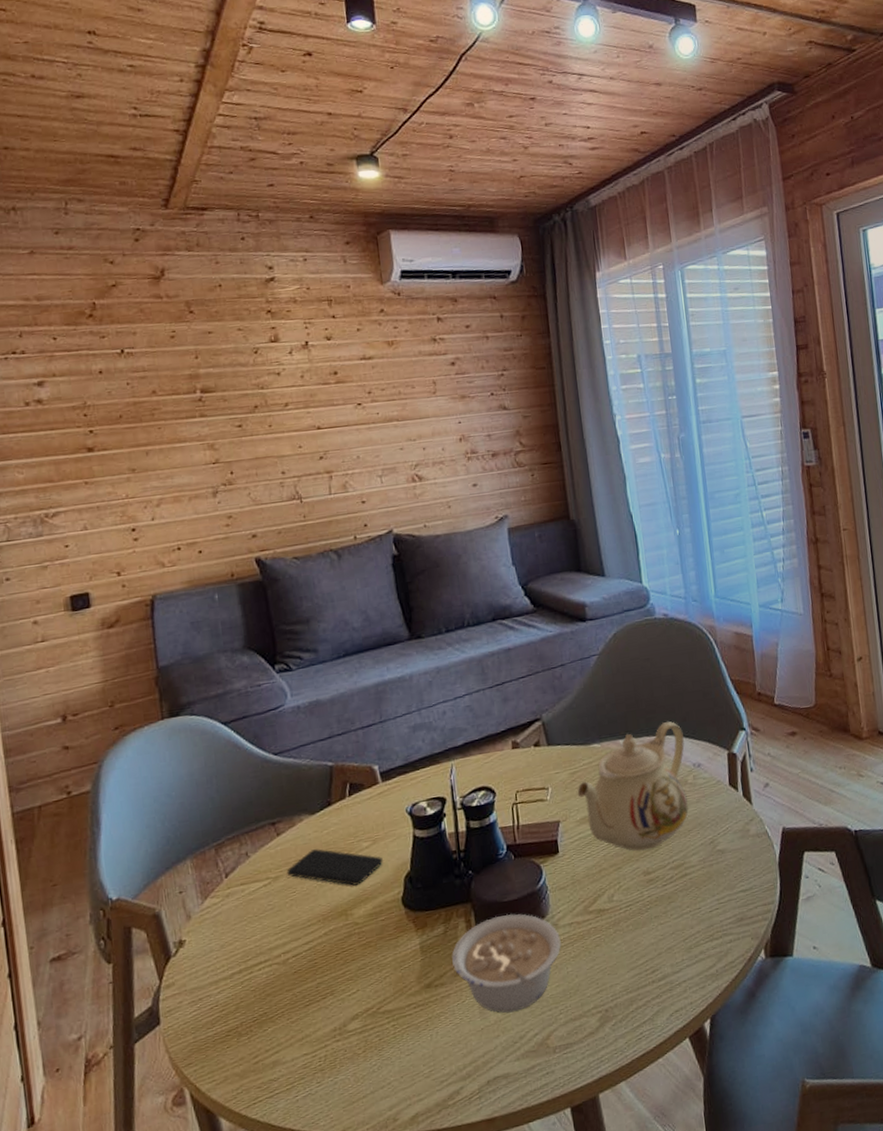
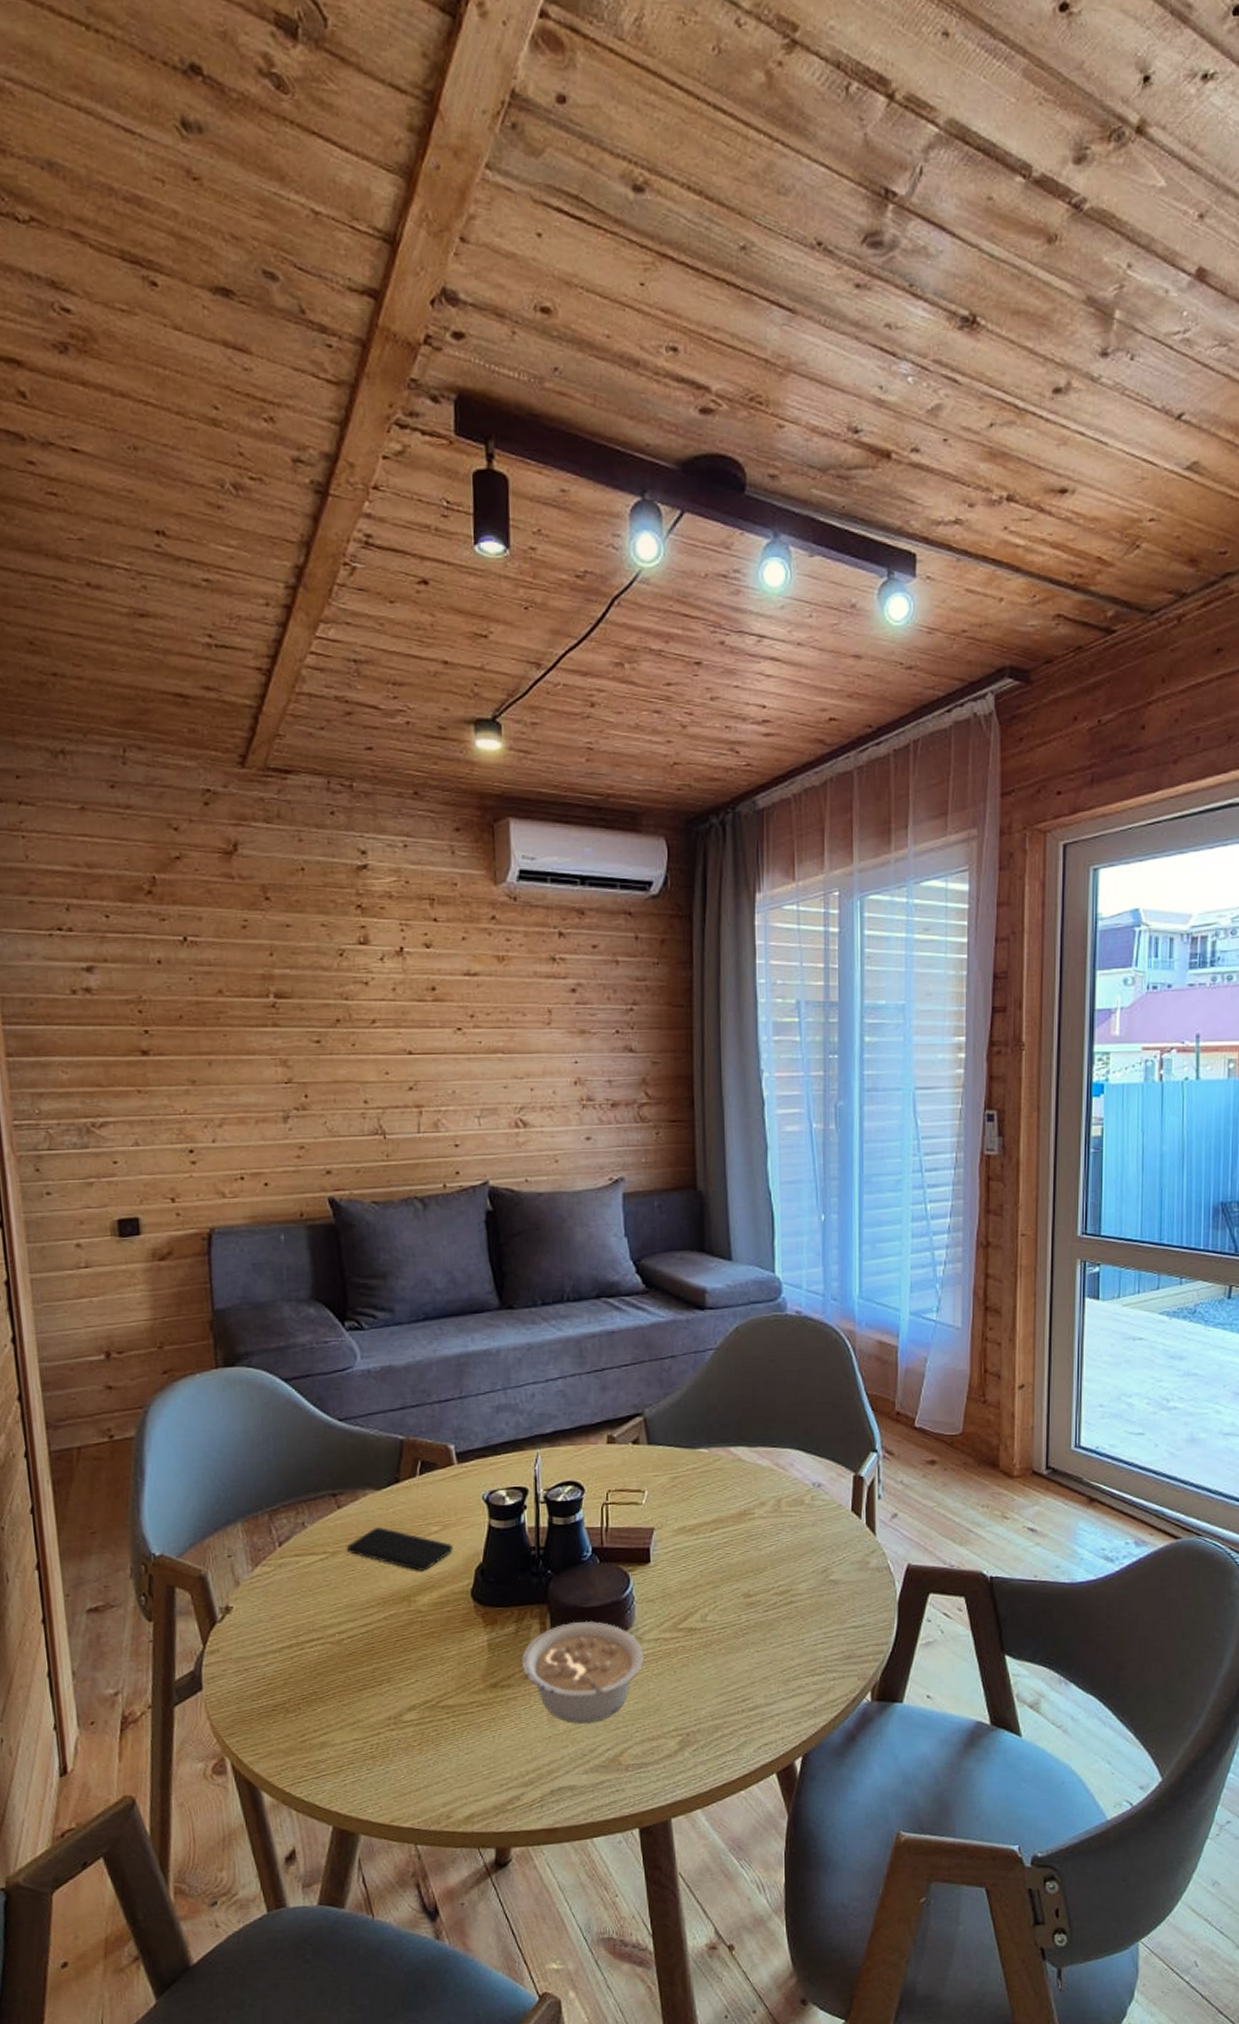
teapot: present [577,721,689,851] -> none [677,1433,805,1571]

